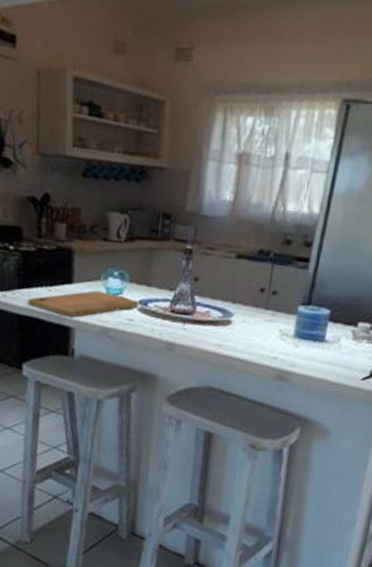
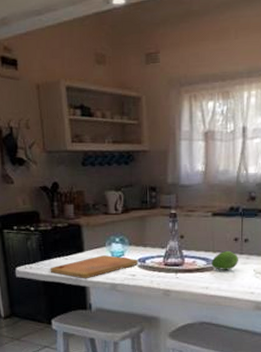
fruit: none [228,302,263,327] -> present [211,250,238,270]

